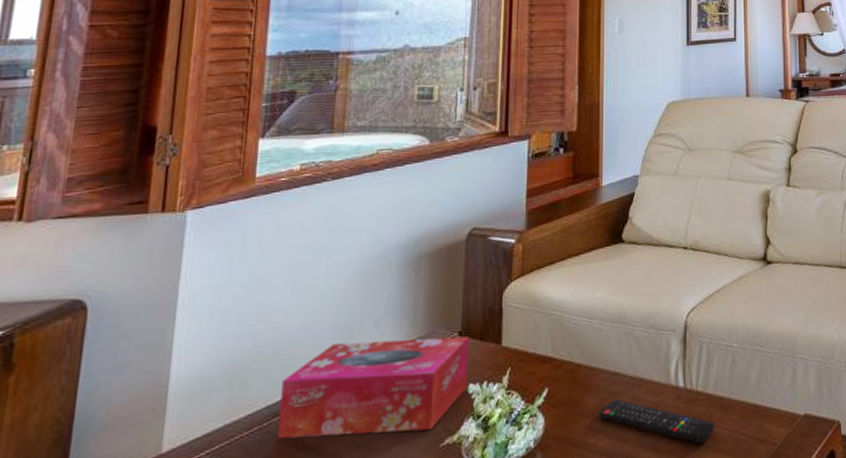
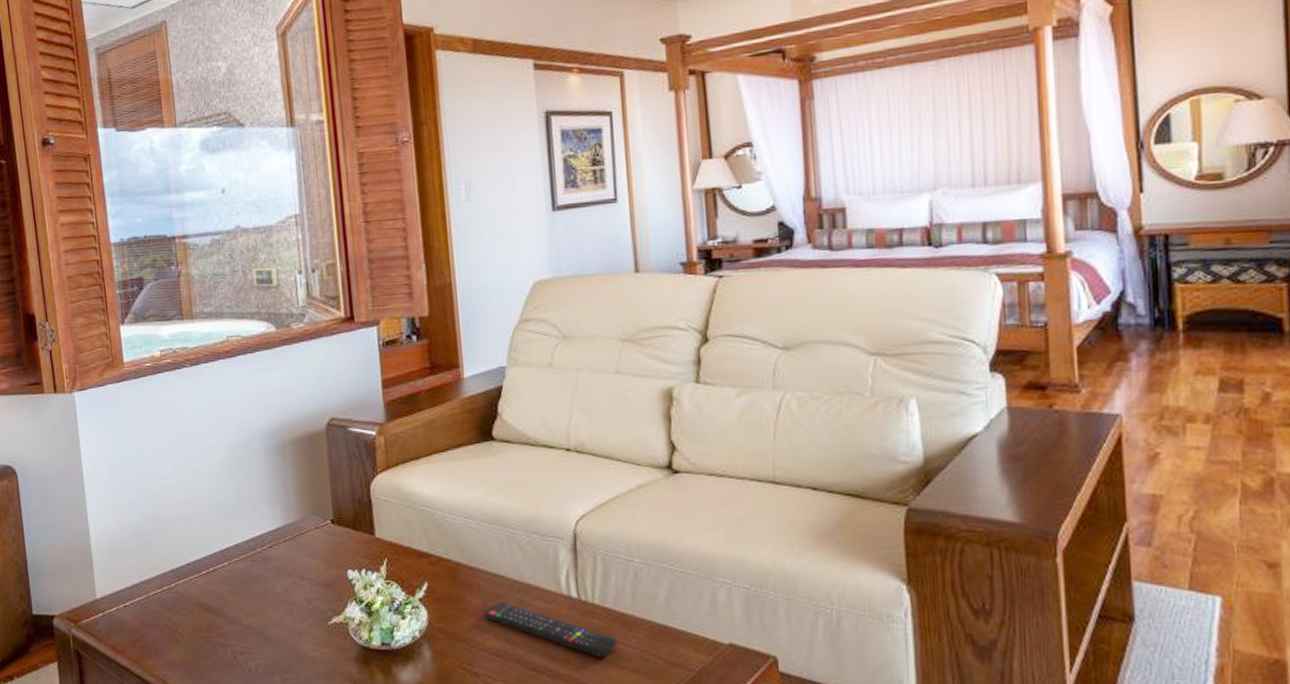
tissue box: present [278,336,470,439] -> none [180,520,347,608]

